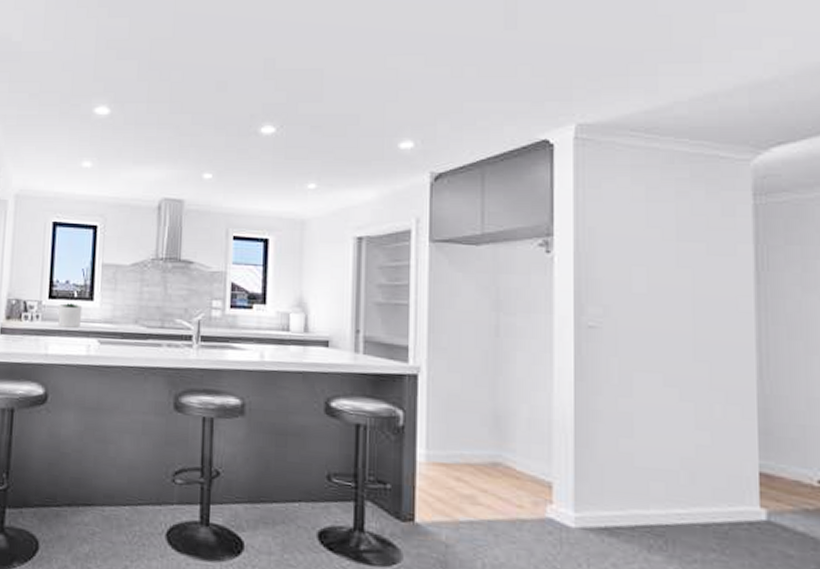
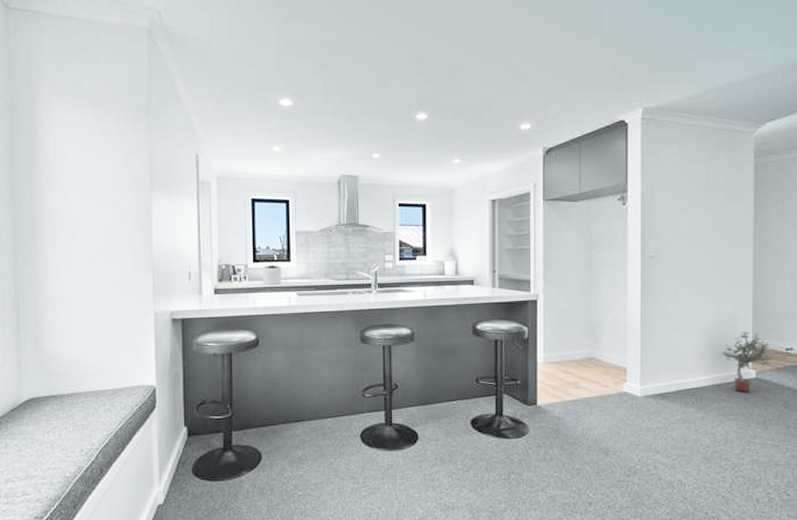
potted tree: none [707,448,796,542] -> present [722,332,773,393]

